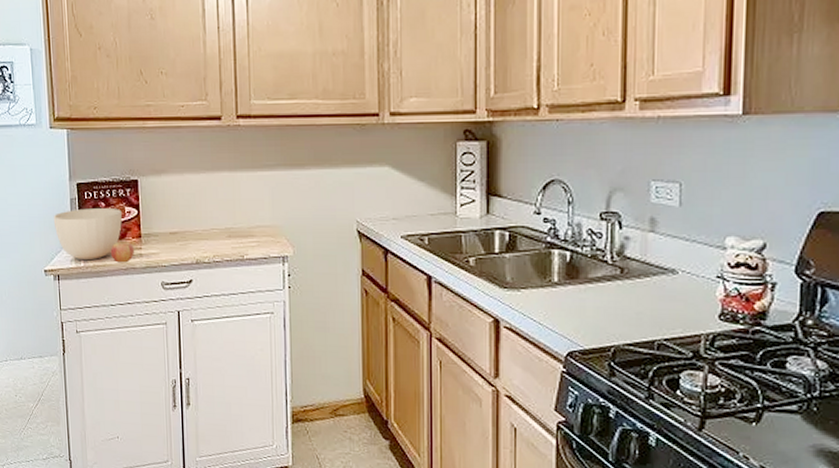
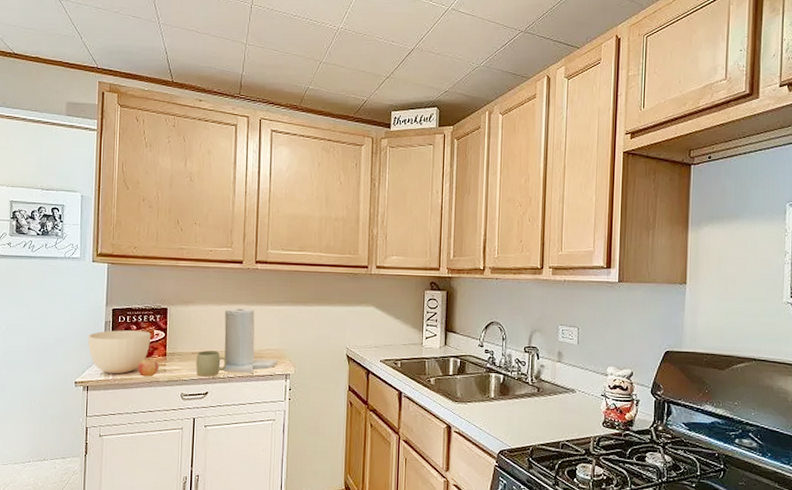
mug: none [175,230,212,263] -> present [195,350,227,378]
paper towel: none [205,175,273,257] -> present [223,307,278,374]

